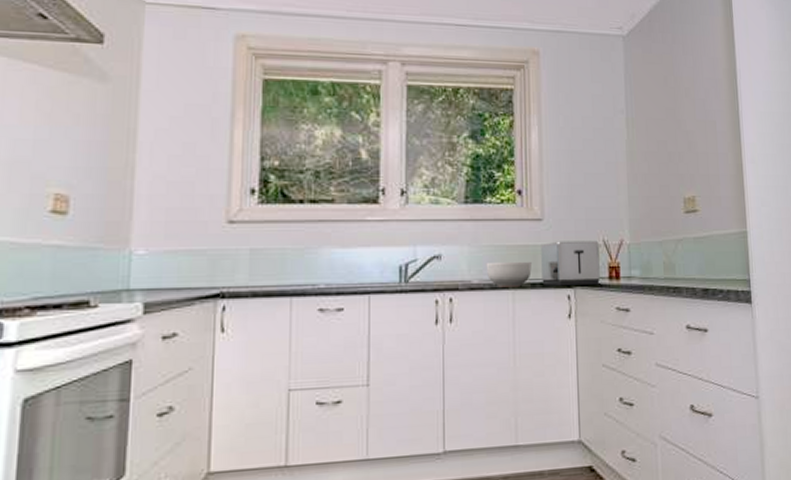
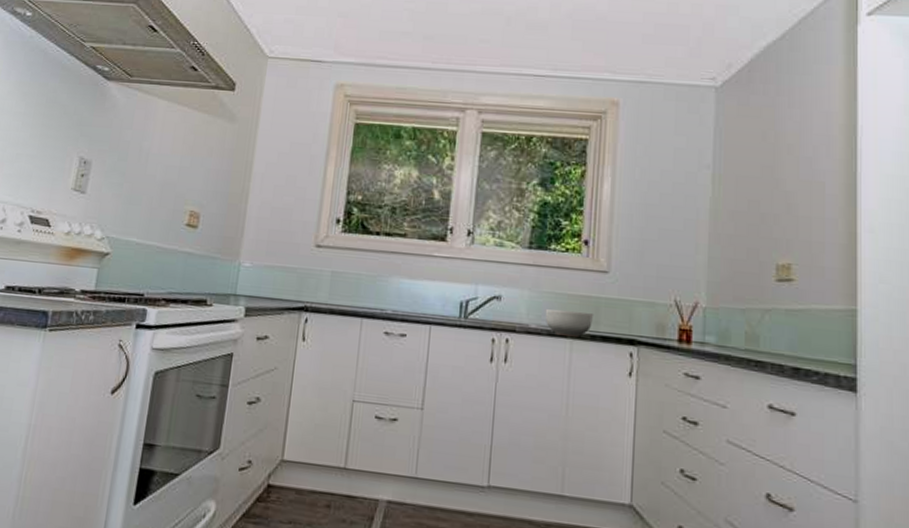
toaster: present [541,240,600,287] -> none [603,295,669,347]

